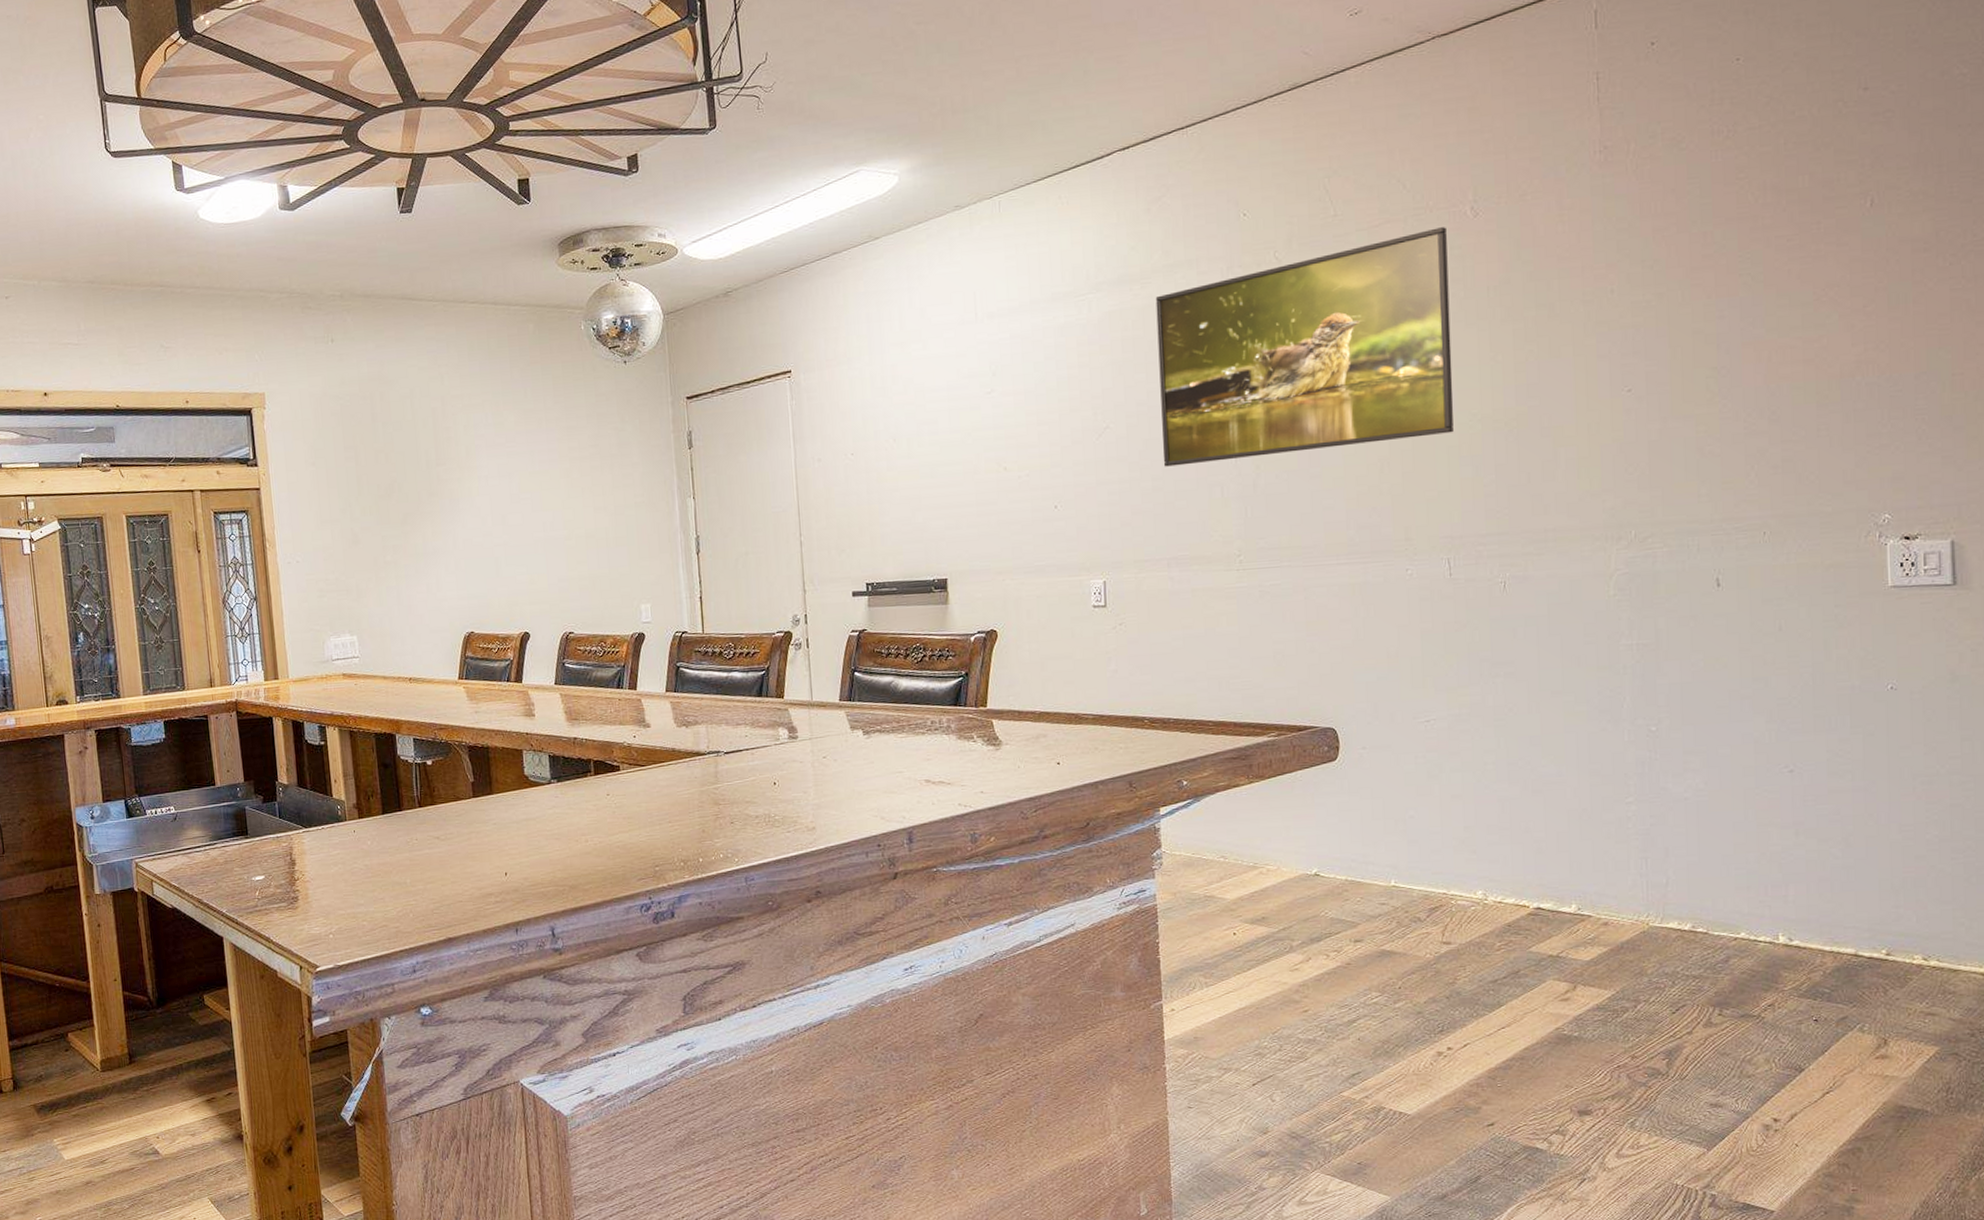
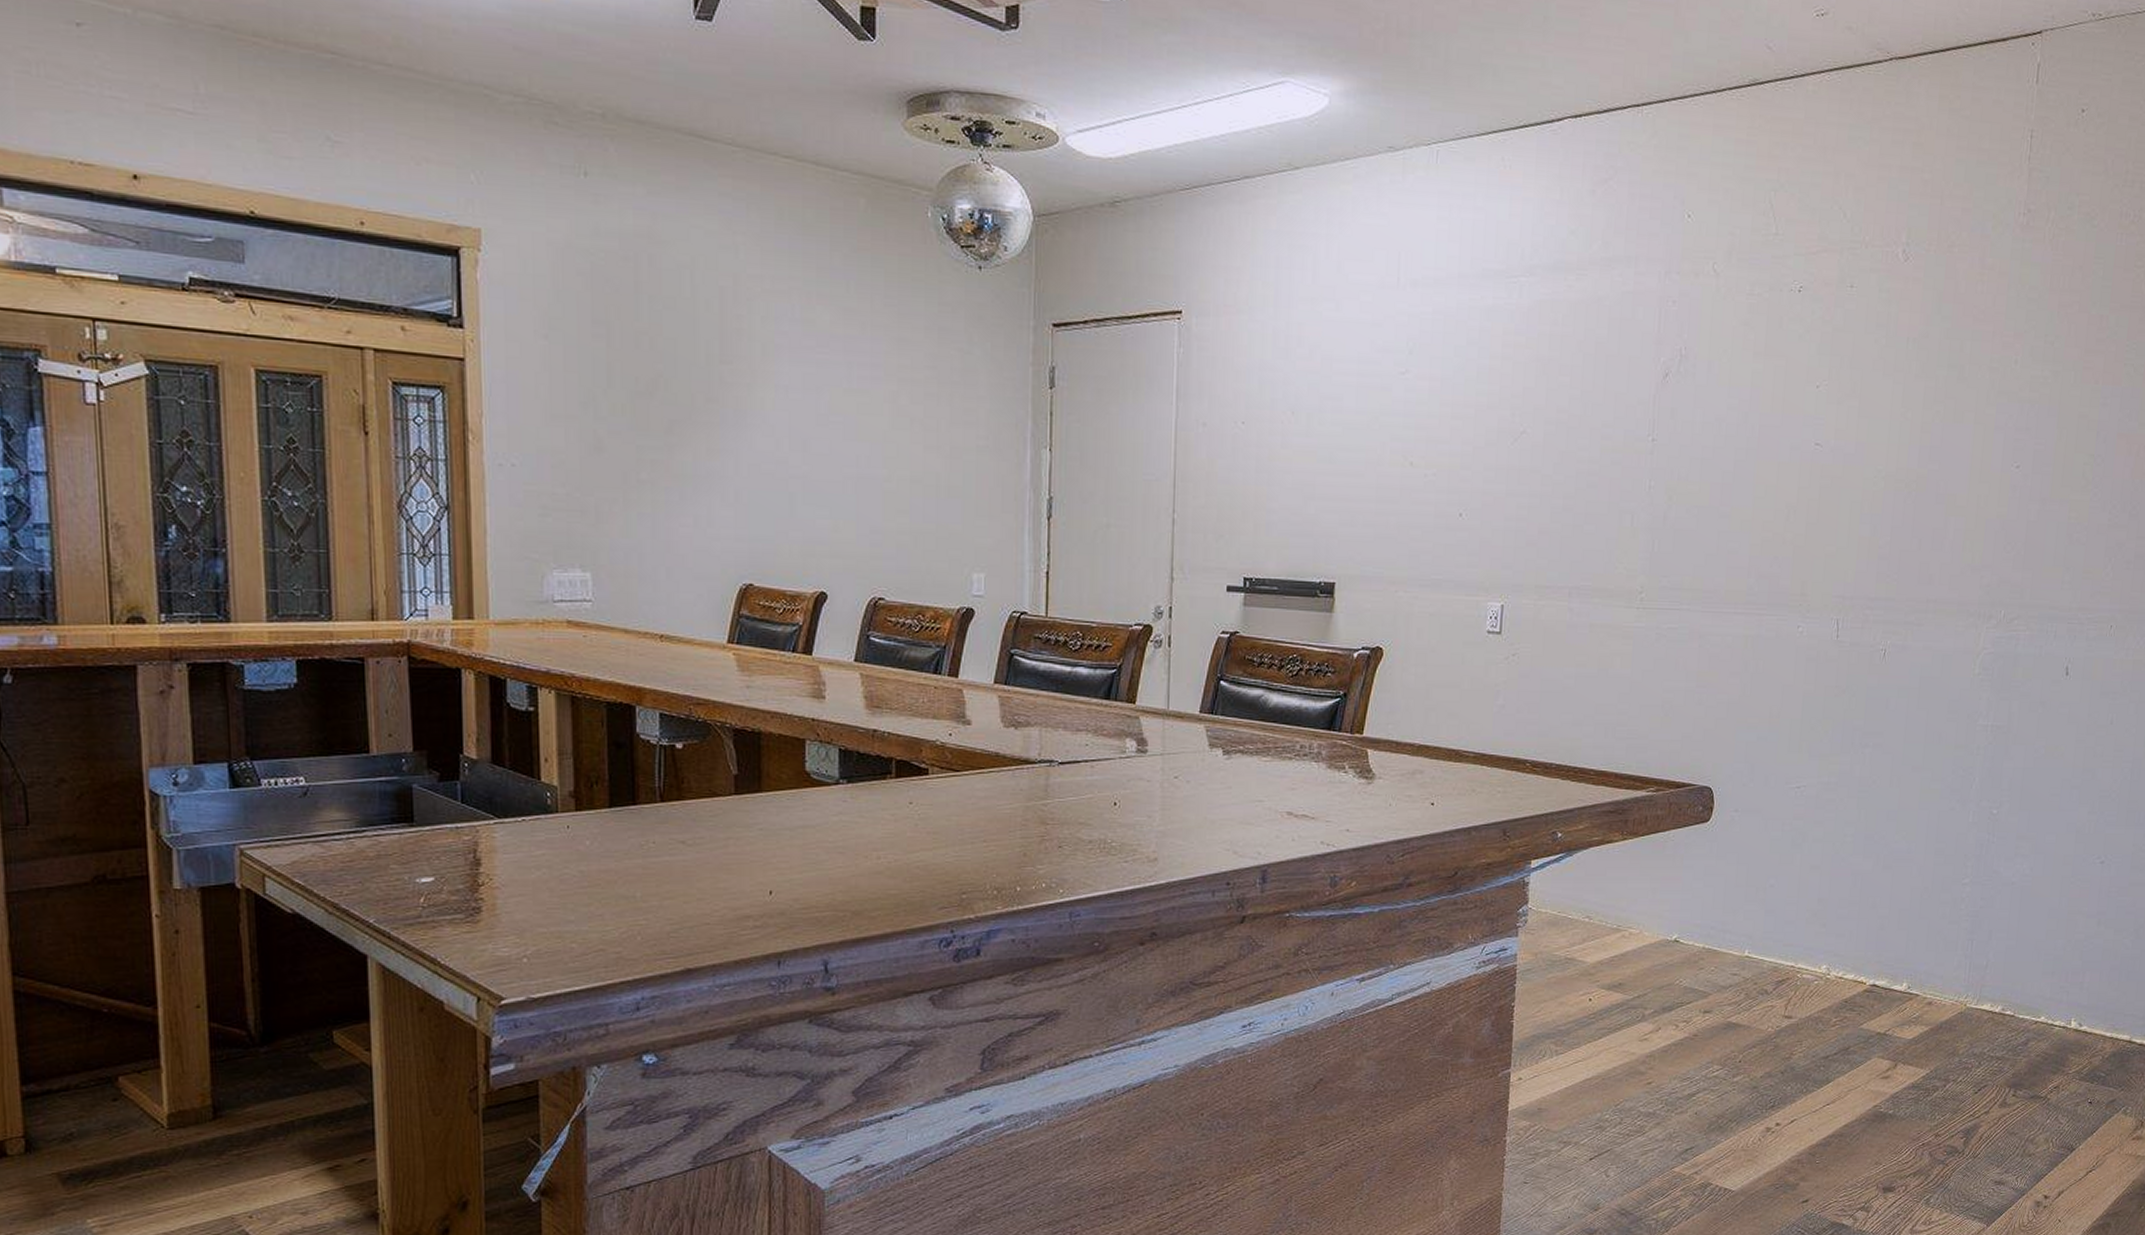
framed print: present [1155,227,1454,467] -> none [1576,266,1878,488]

